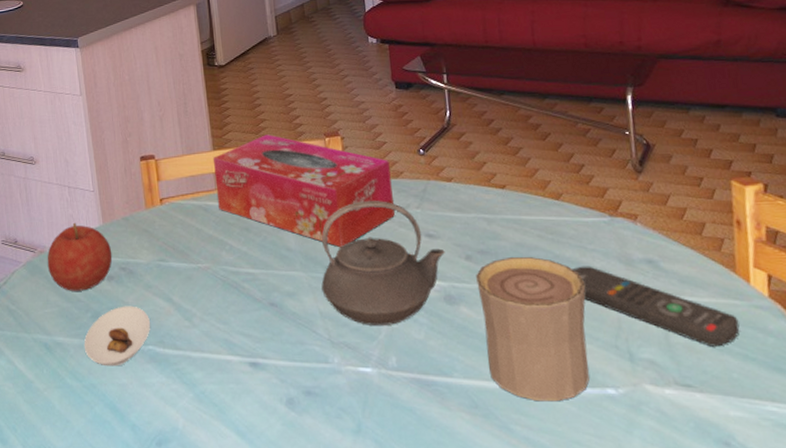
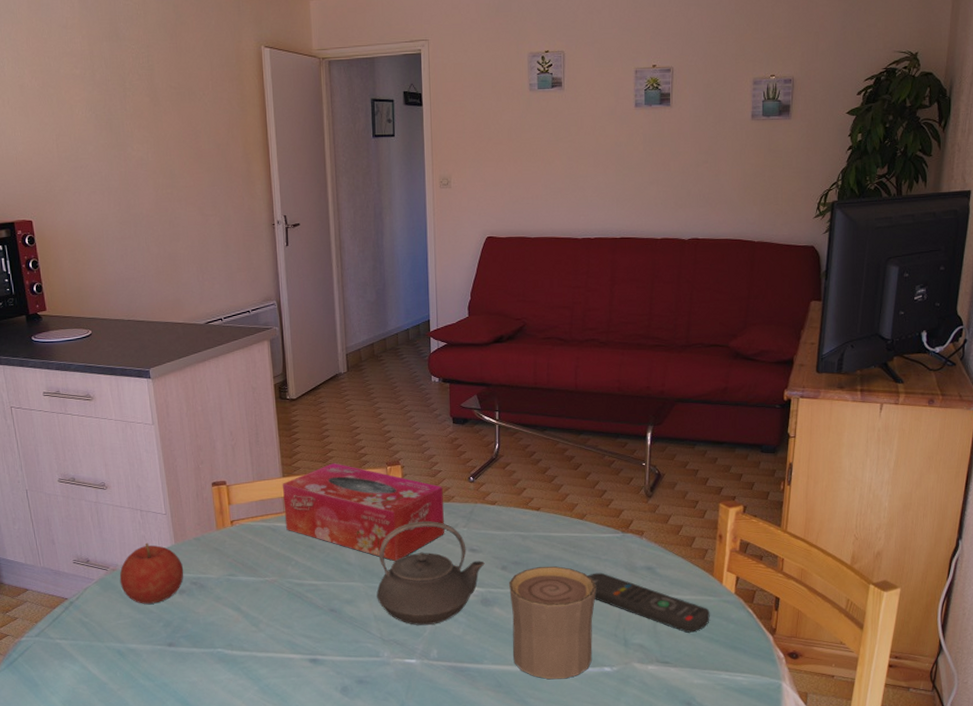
saucer: present [84,306,150,367] -> none [156,615,219,668]

